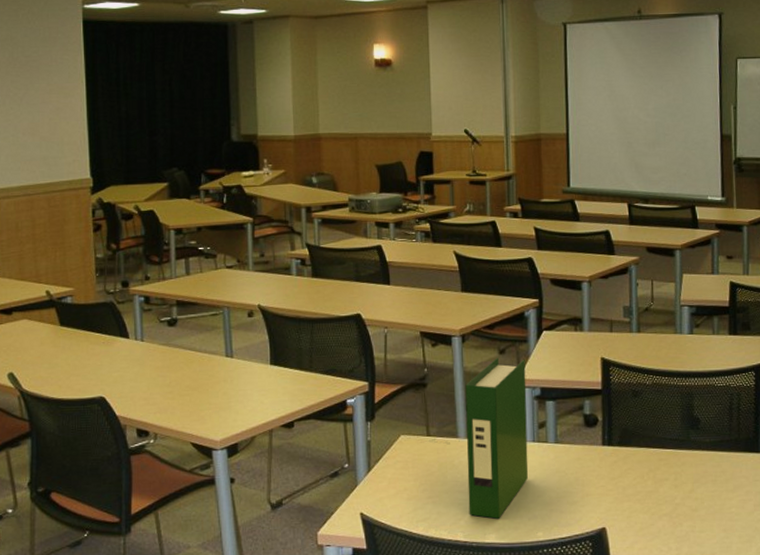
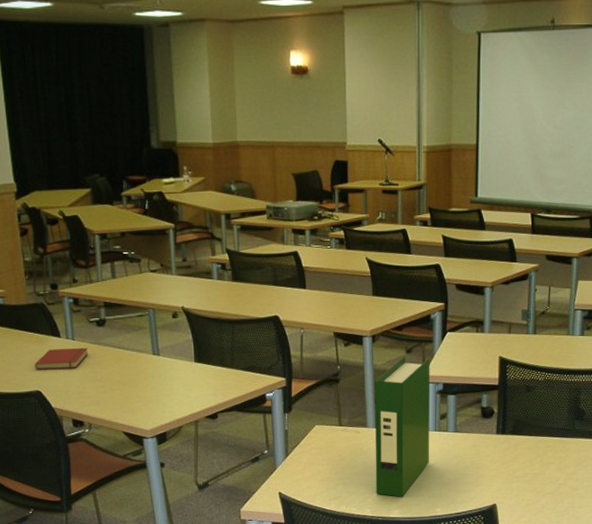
book: none [100,349,158,373] -> present [35,347,89,369]

